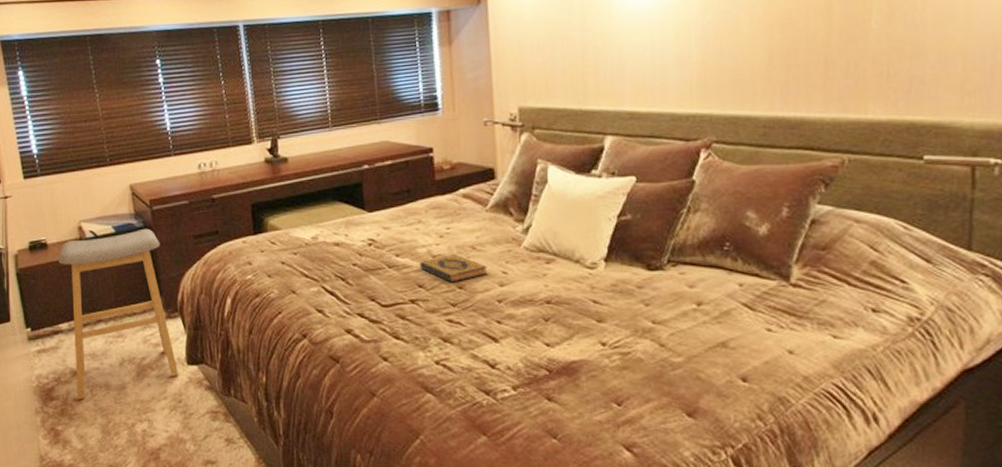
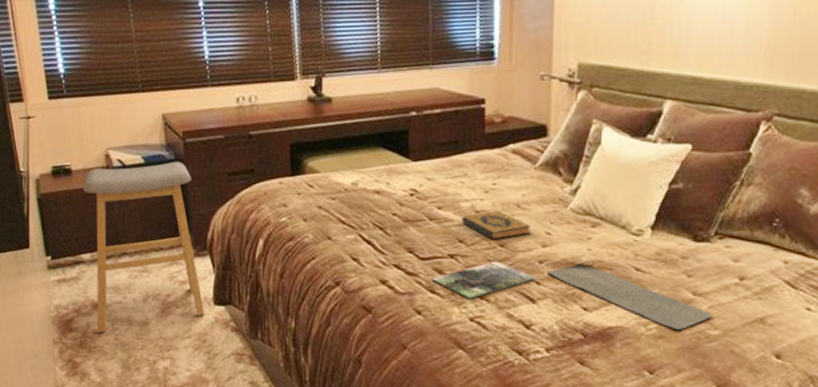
magazine: none [395,303,496,342] -> present [431,260,536,299]
bath mat: none [507,300,674,359] -> present [548,264,713,330]

